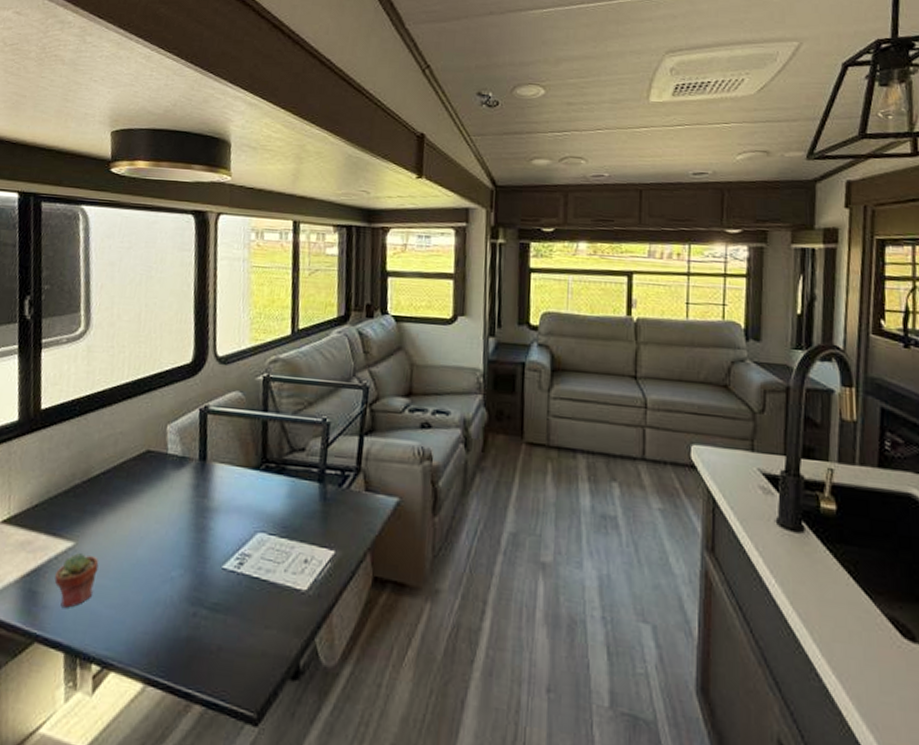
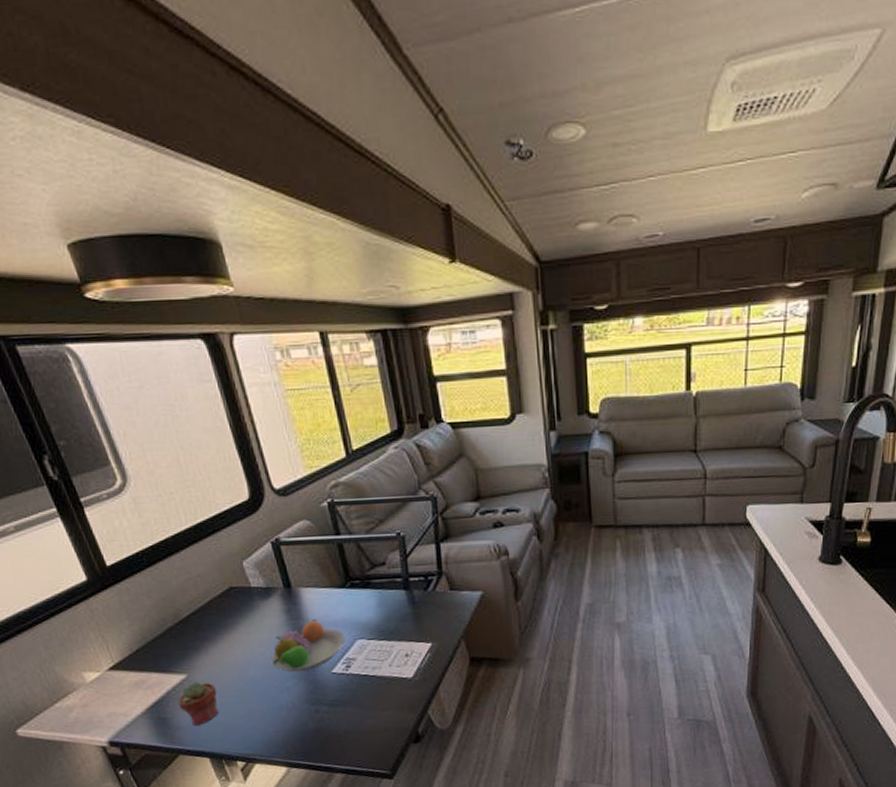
fruit bowl: none [163,500,246,561] -> present [271,618,345,672]

